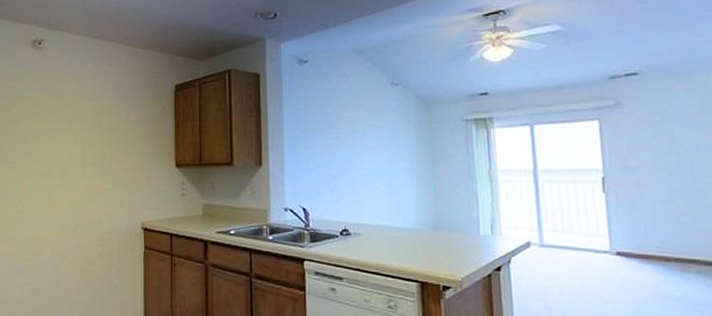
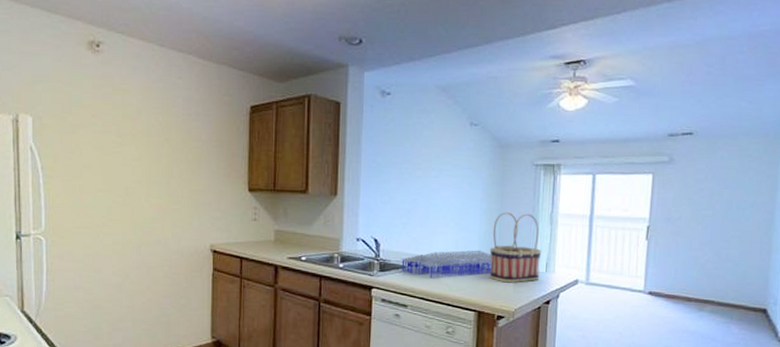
dish rack: none [330,214,431,248] -> present [399,250,493,279]
basket: none [425,171,486,249] -> present [489,212,542,283]

